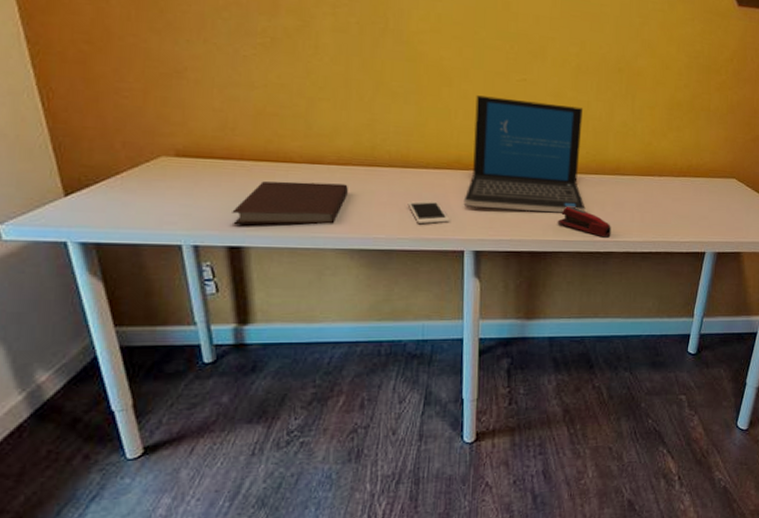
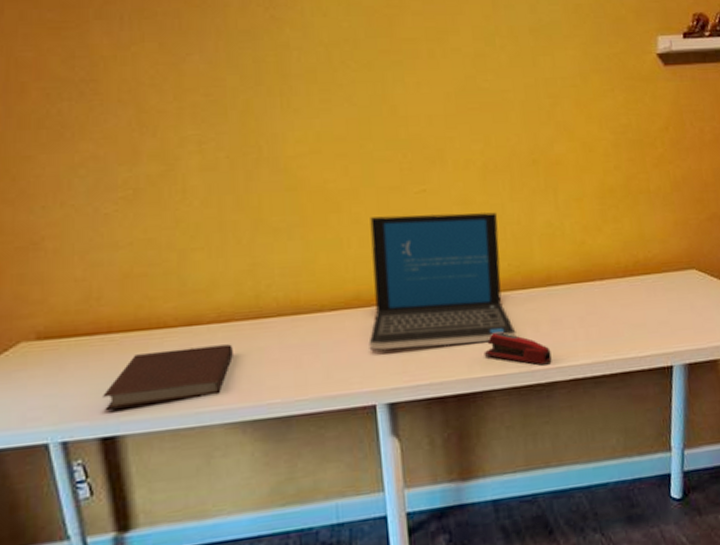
cell phone: present [407,200,450,225] -> none [303,349,355,381]

